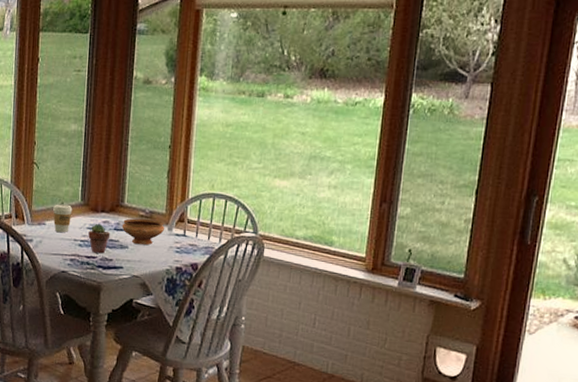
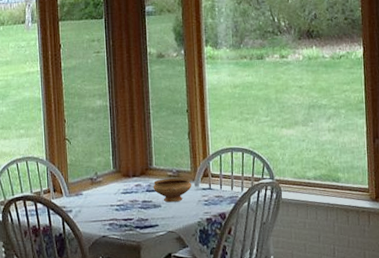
coffee cup: present [53,204,73,232] -> none [88,173,106,200]
potted succulent: present [88,223,111,254] -> none [123,187,144,215]

